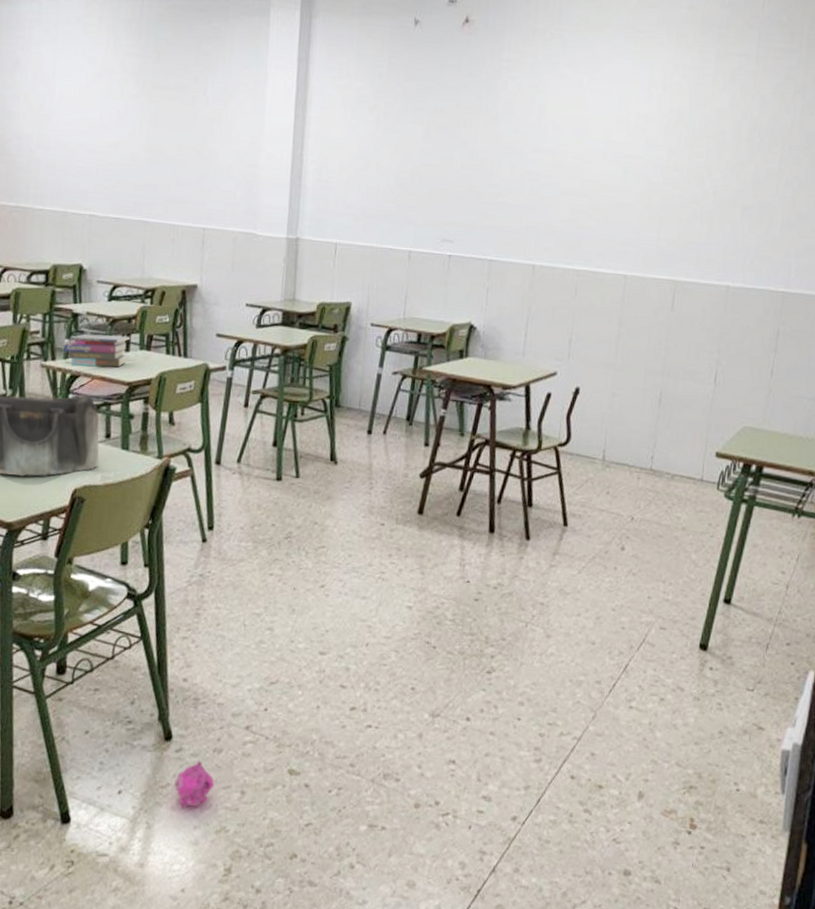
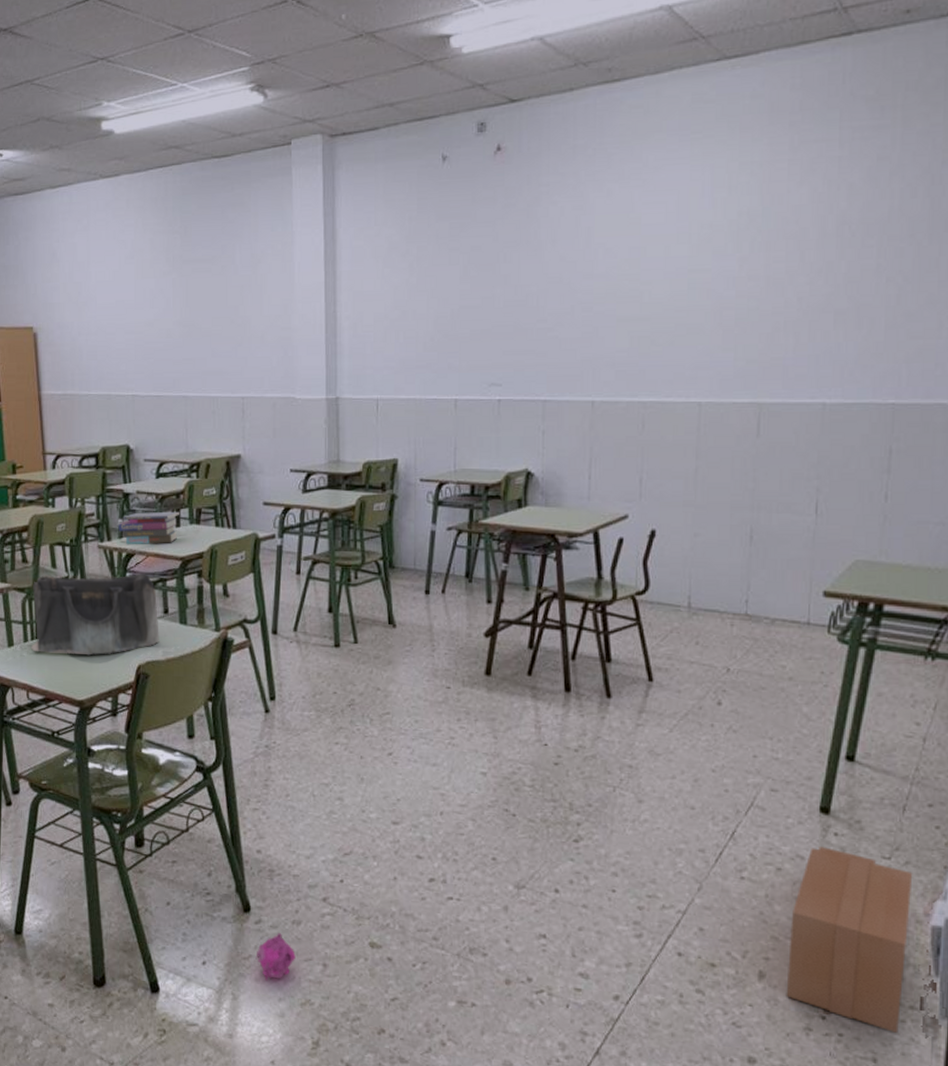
cardboard box: none [660,679,771,844] -> present [786,847,913,1033]

